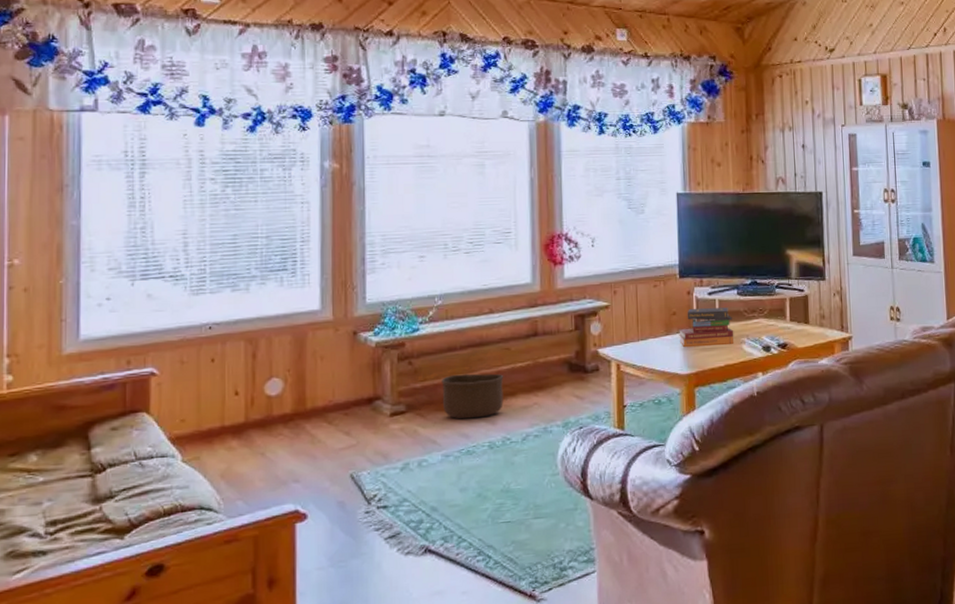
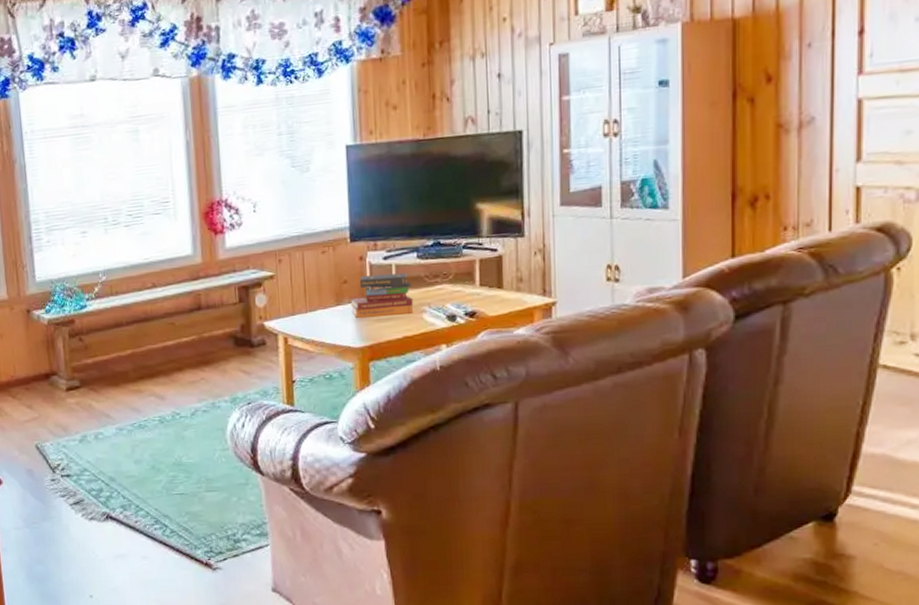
basket: present [441,373,504,419] -> none [111,349,171,394]

